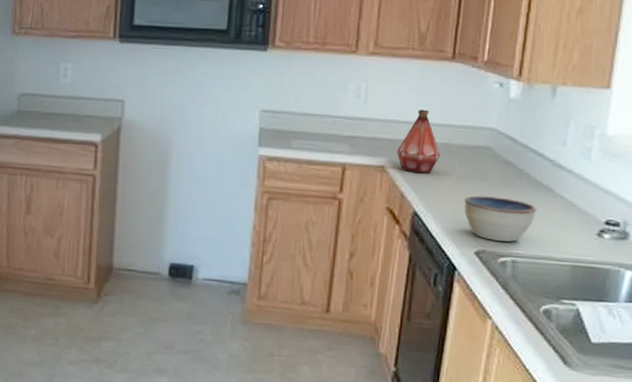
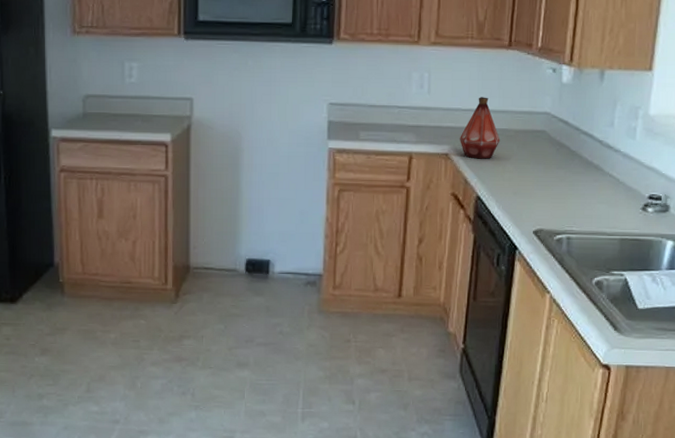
bowl: present [464,195,537,242] -> none [522,177,589,220]

